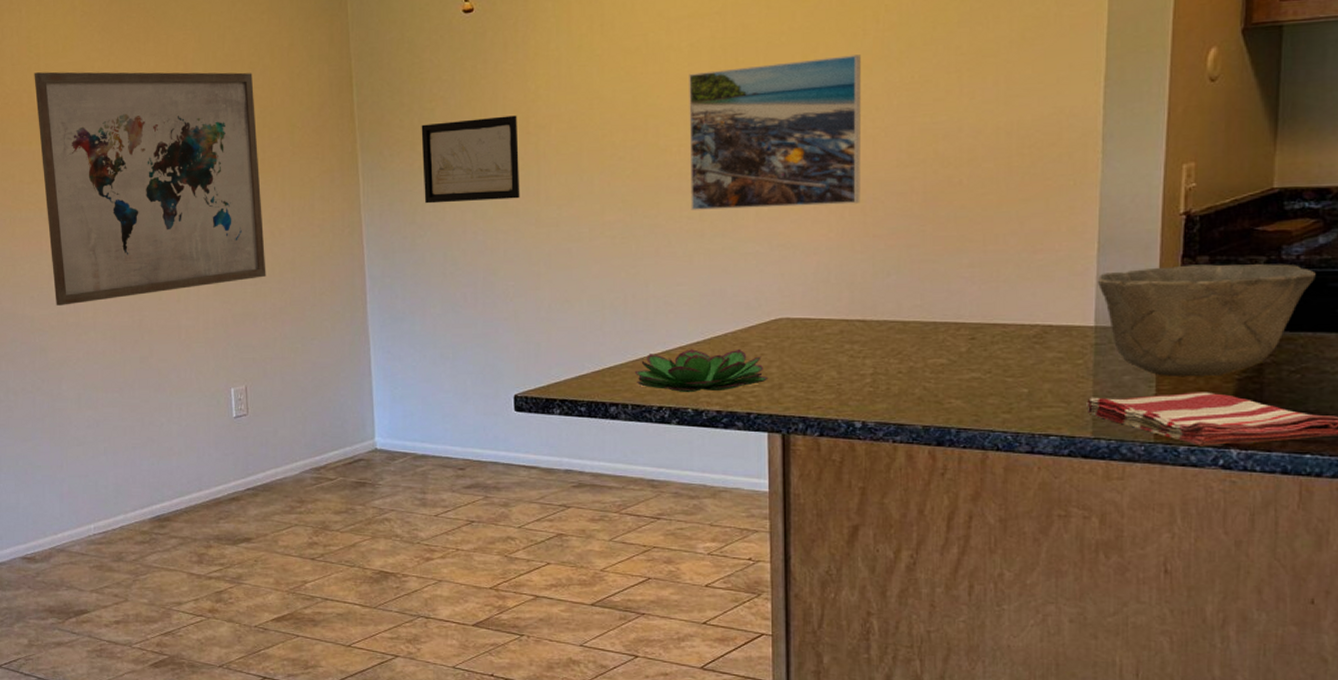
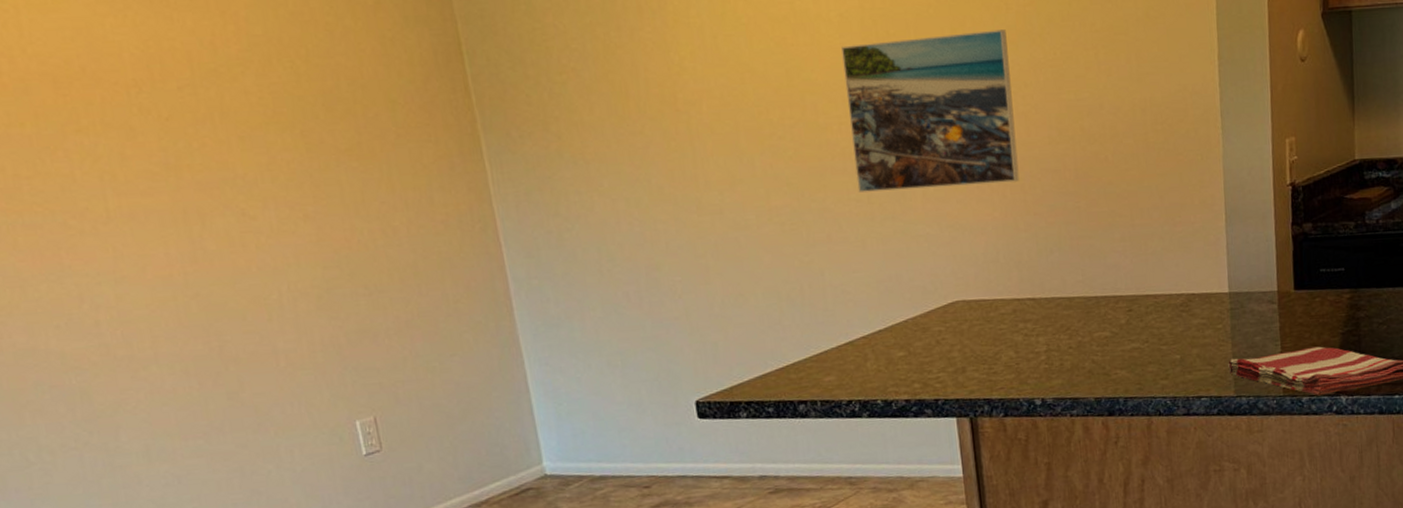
wall art: present [34,71,266,306] -> none [13,29,383,335]
wall art: present [421,115,520,204] -> none [552,90,677,192]
succulent plant: present [634,348,769,393] -> none [819,334,952,384]
bowl: present [1097,263,1316,377] -> none [1227,227,1391,335]

